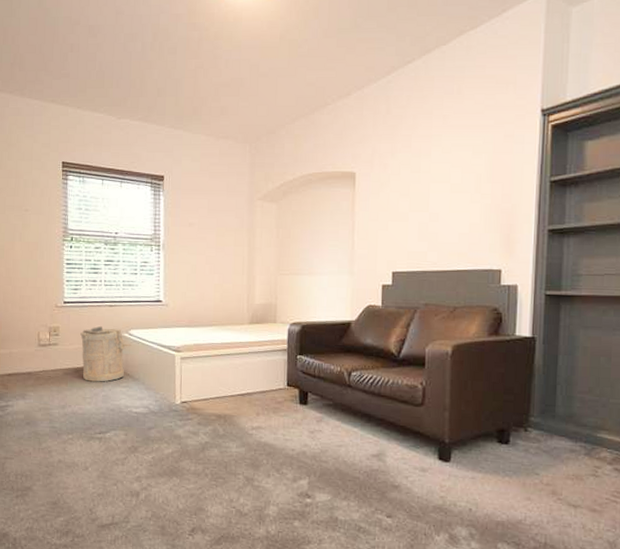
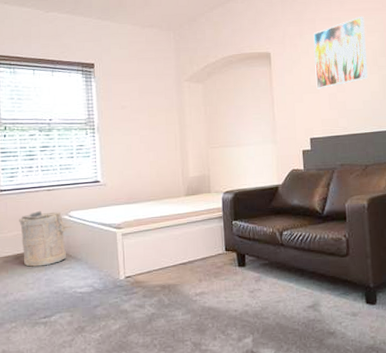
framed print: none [405,134,470,217] -> present [313,16,368,89]

